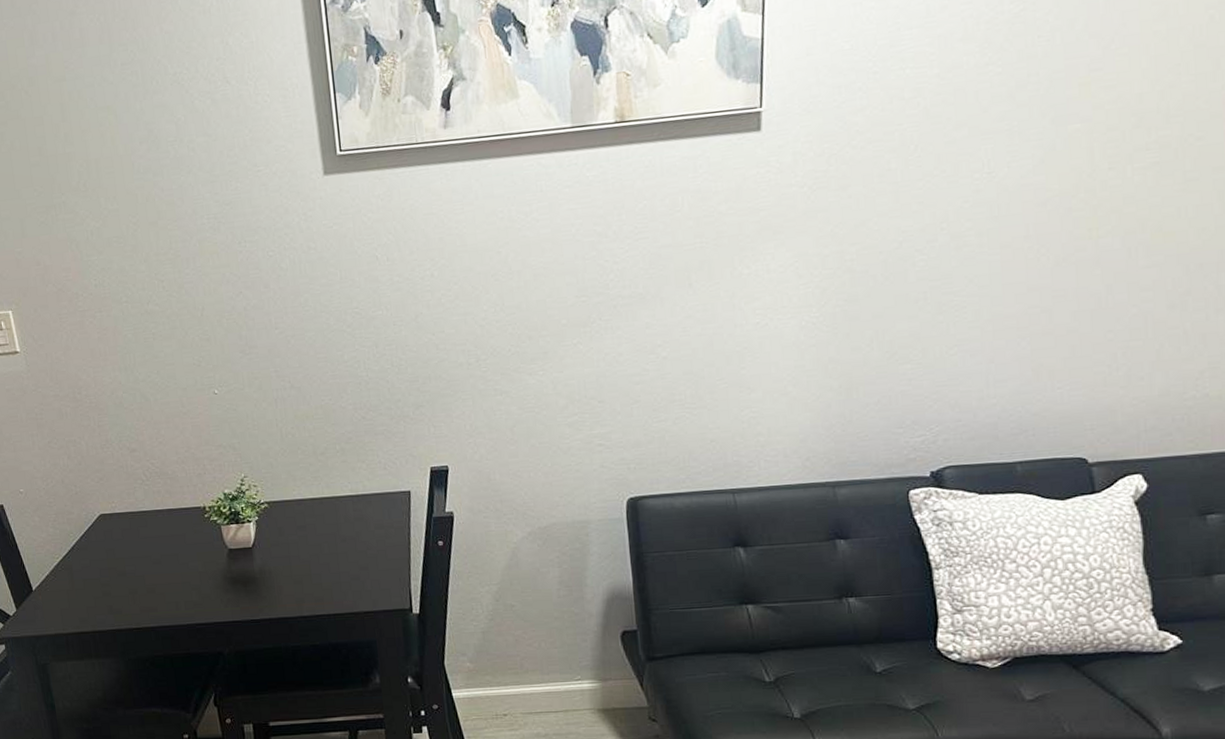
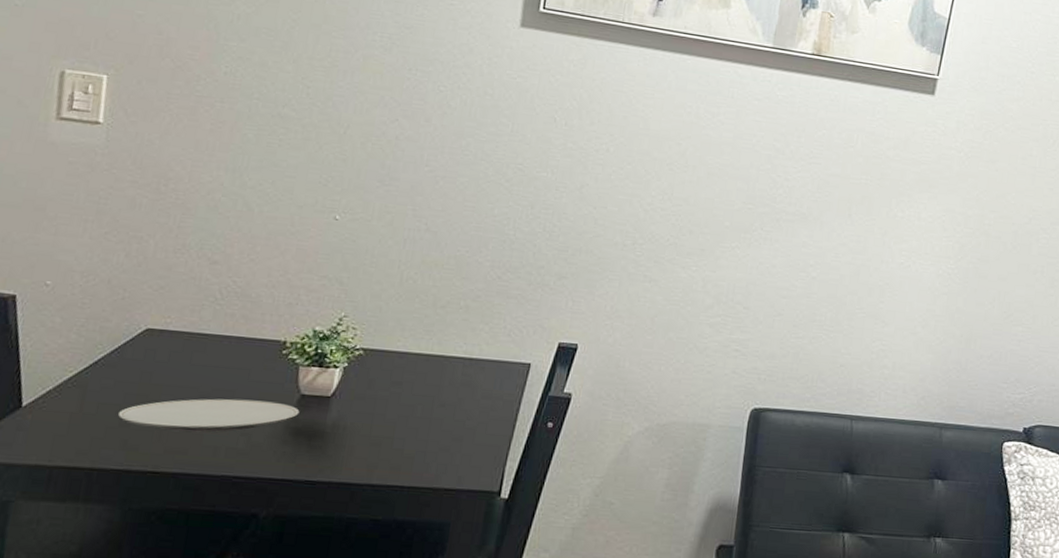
plate: none [100,558,232,594] -> present [118,398,300,433]

